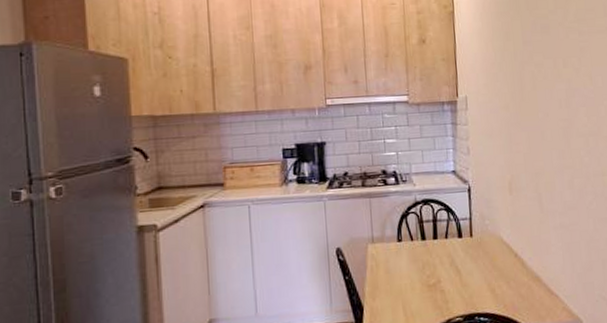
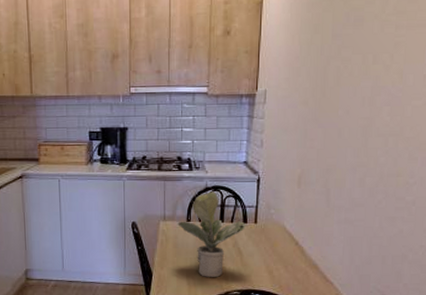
potted plant: none [388,205,463,305] -> present [178,191,247,277]

